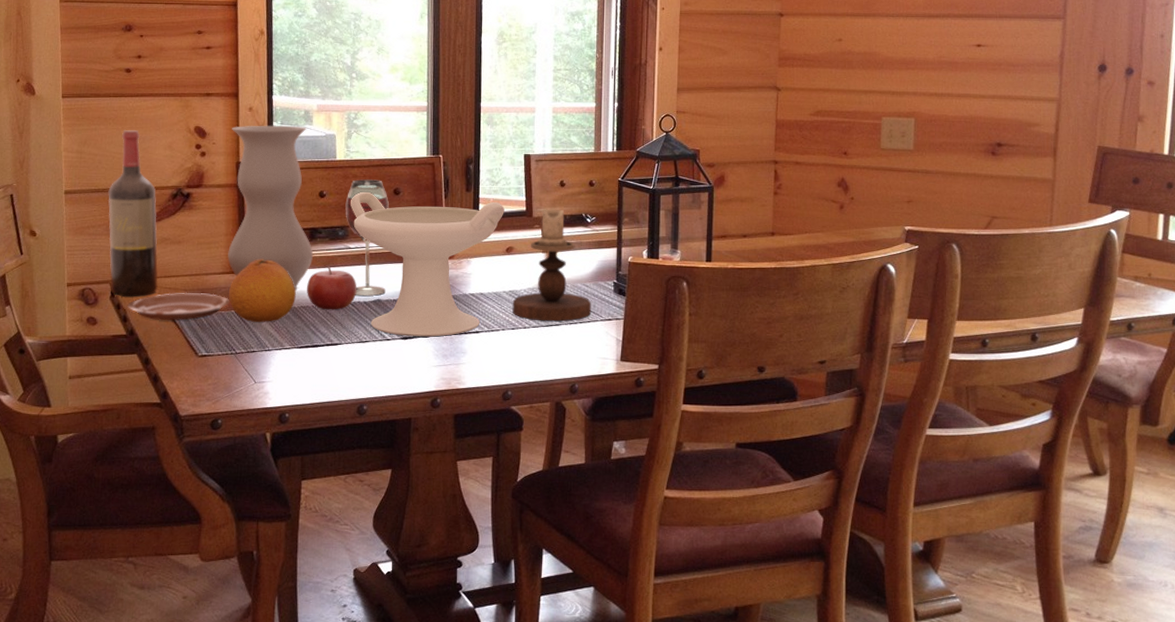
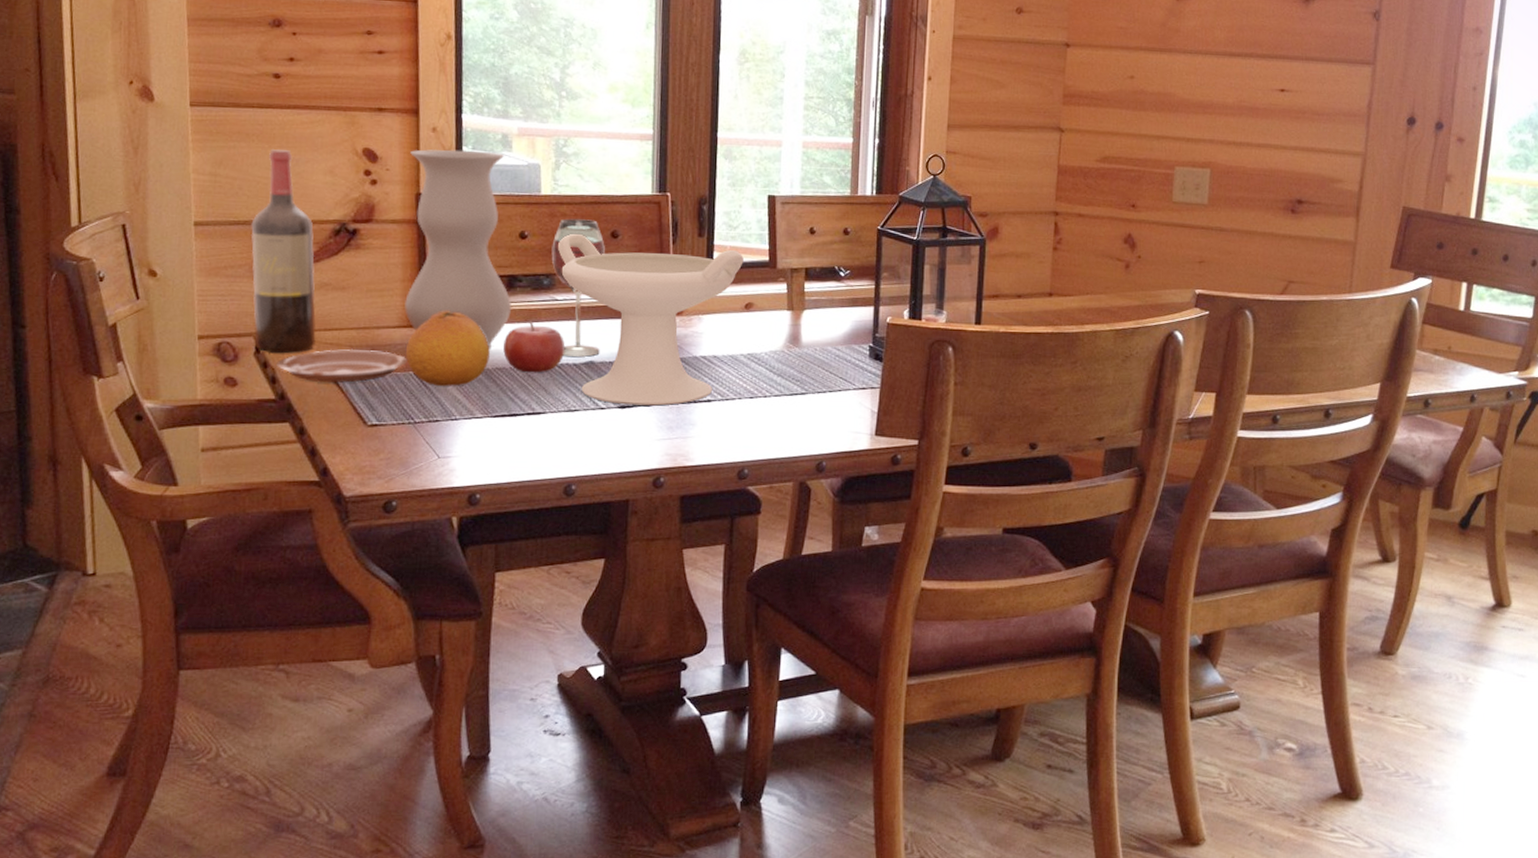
candlestick: present [512,209,592,322] -> none [750,260,844,390]

